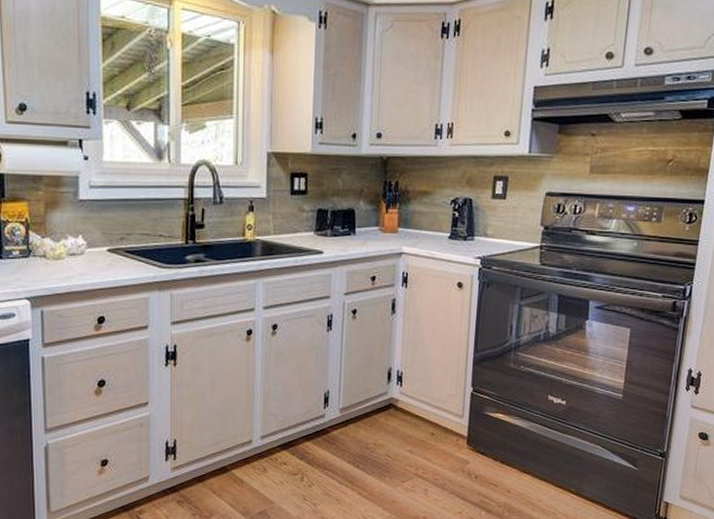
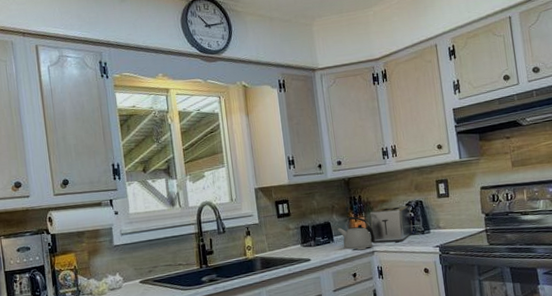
kettle: none [361,206,406,250] -> present [337,216,375,251]
toaster: none [402,200,456,247] -> present [368,205,413,244]

